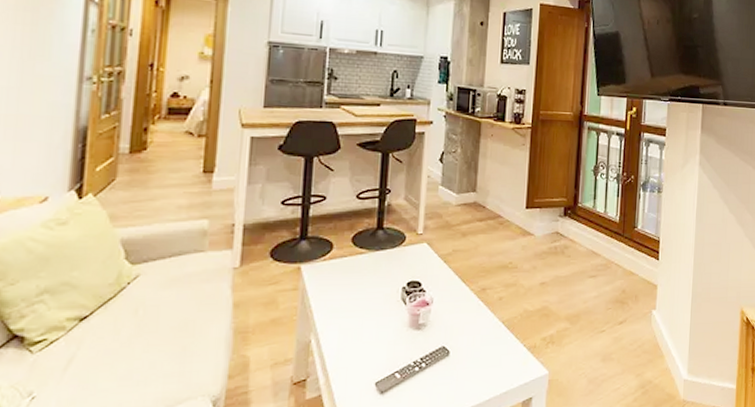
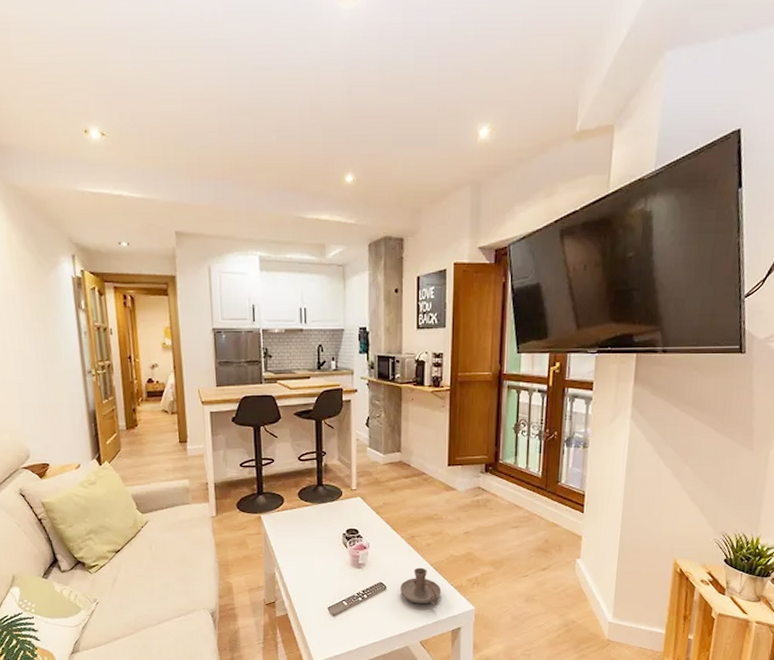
candle holder: none [466,326,513,372] -> present [400,567,442,606]

